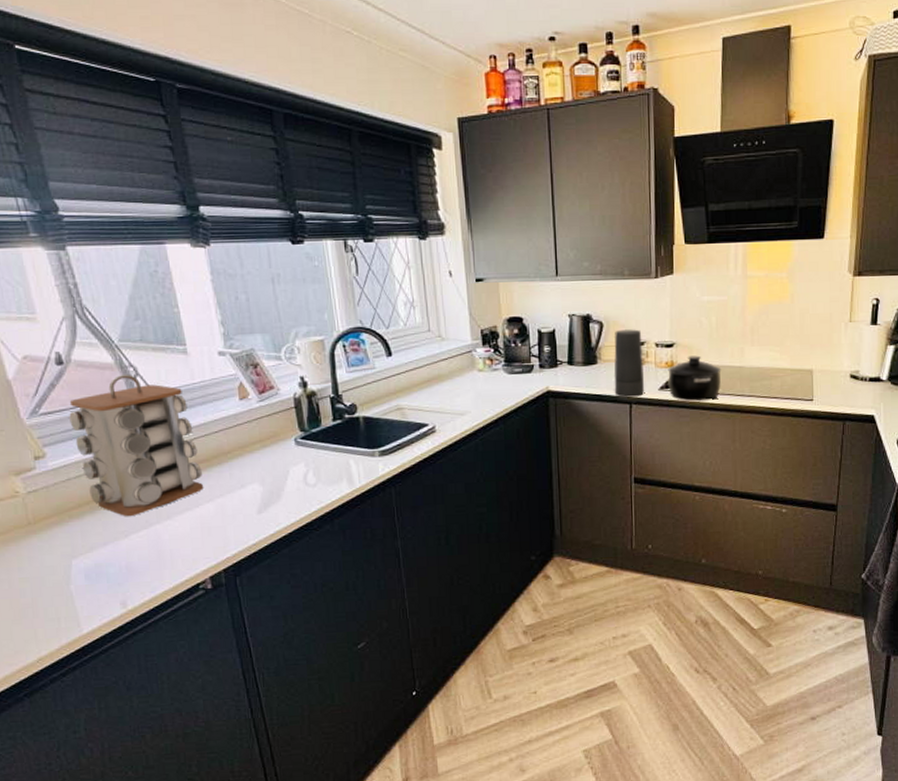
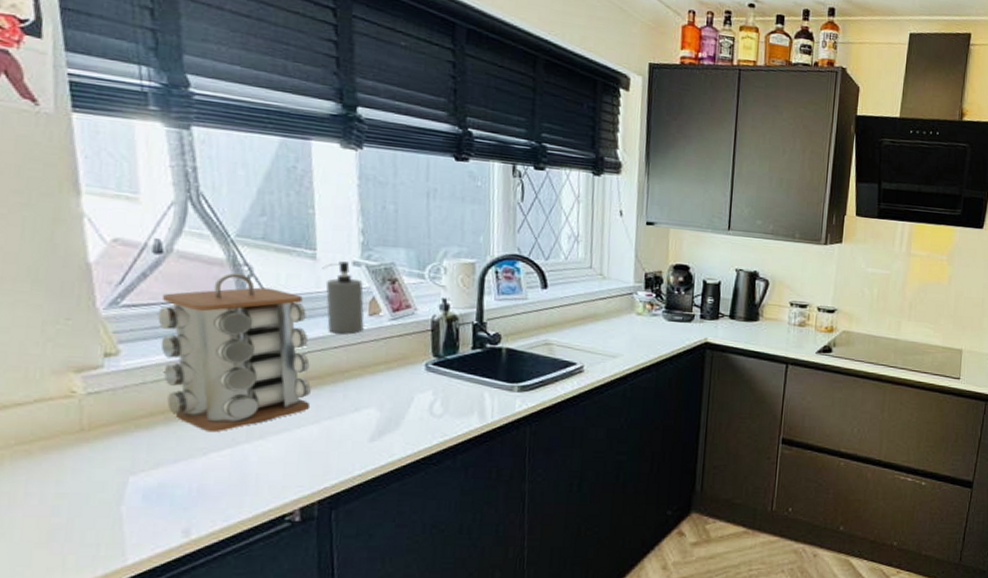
soap dispenser: none [193,353,237,419] -> present [322,261,365,334]
canister: present [614,329,644,398] -> none [772,290,806,359]
saucepan: present [668,355,722,402] -> none [825,323,878,369]

